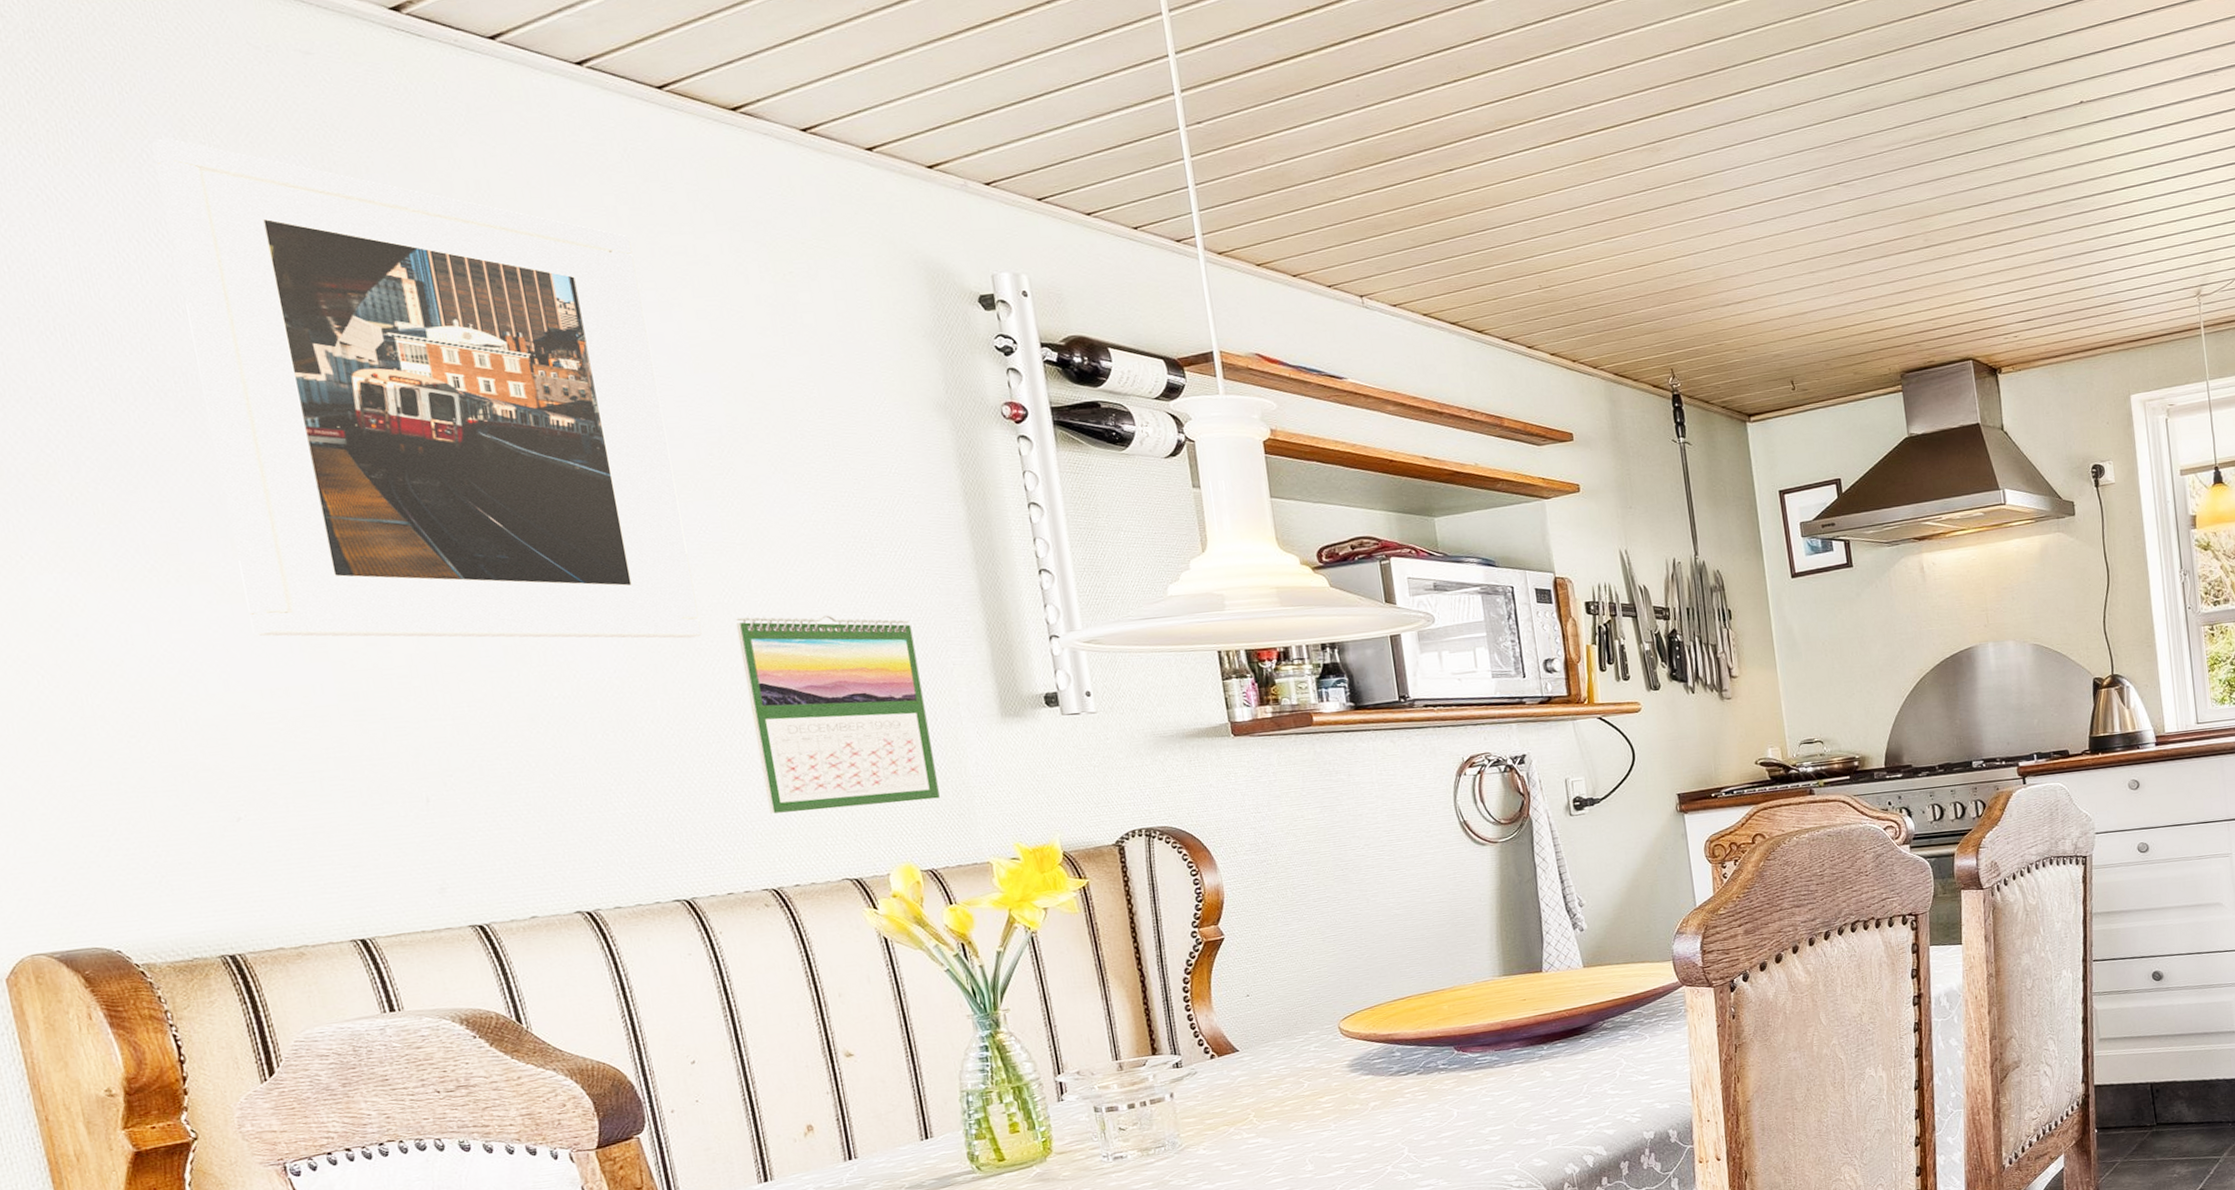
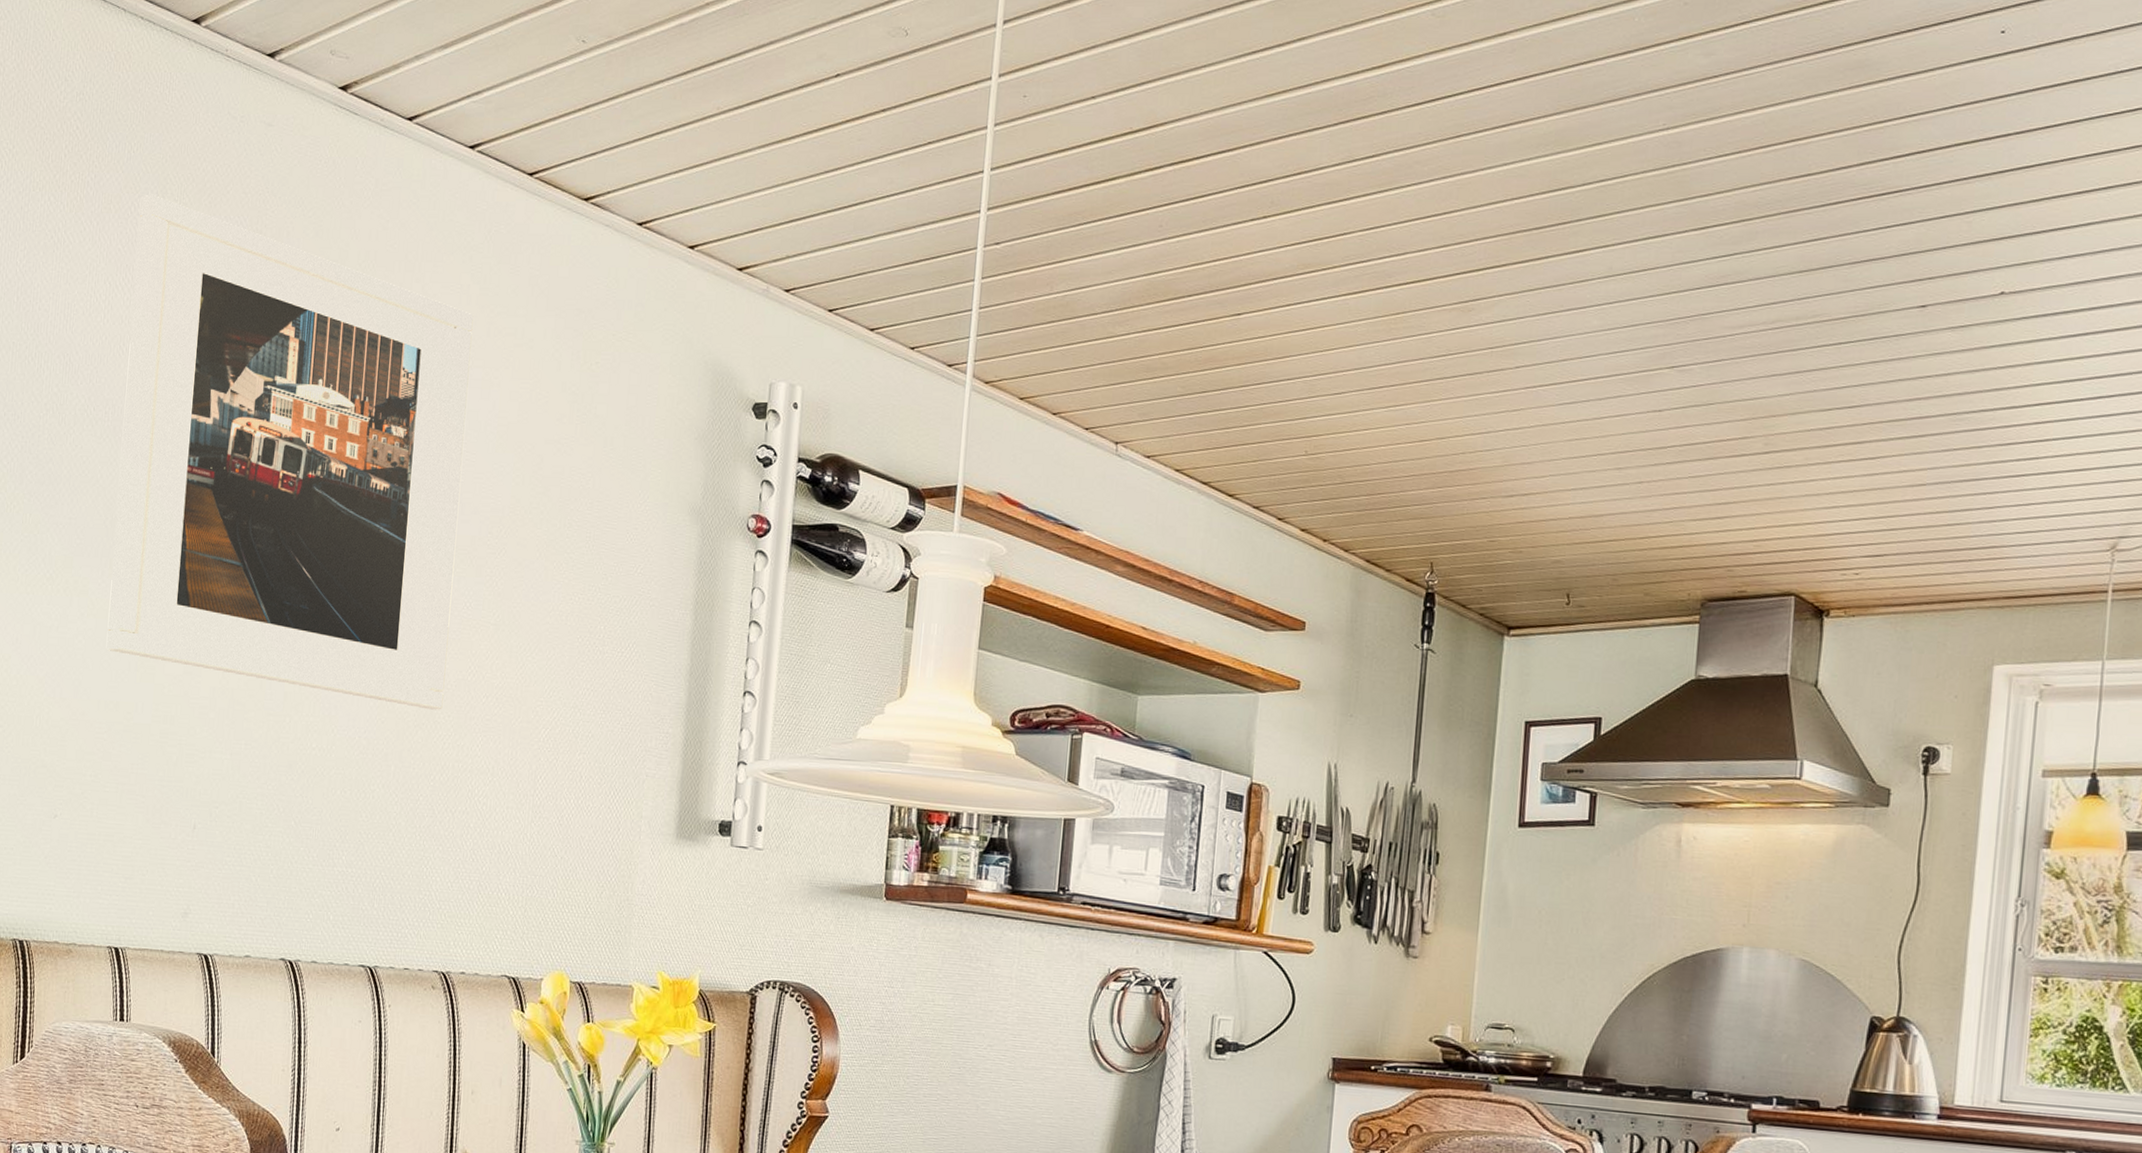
calendar: present [735,615,940,814] -> none [457,697,619,911]

